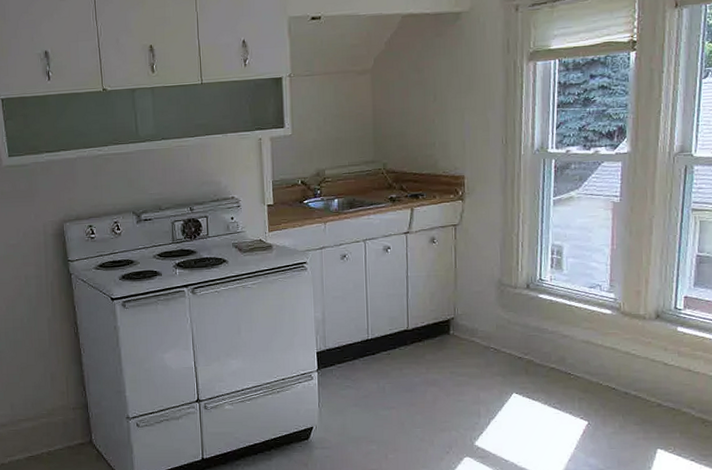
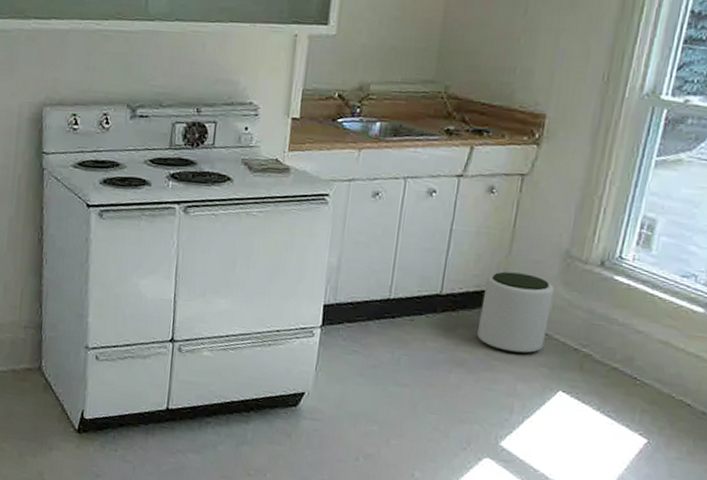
plant pot: none [441,303,496,369] -> present [477,271,555,354]

